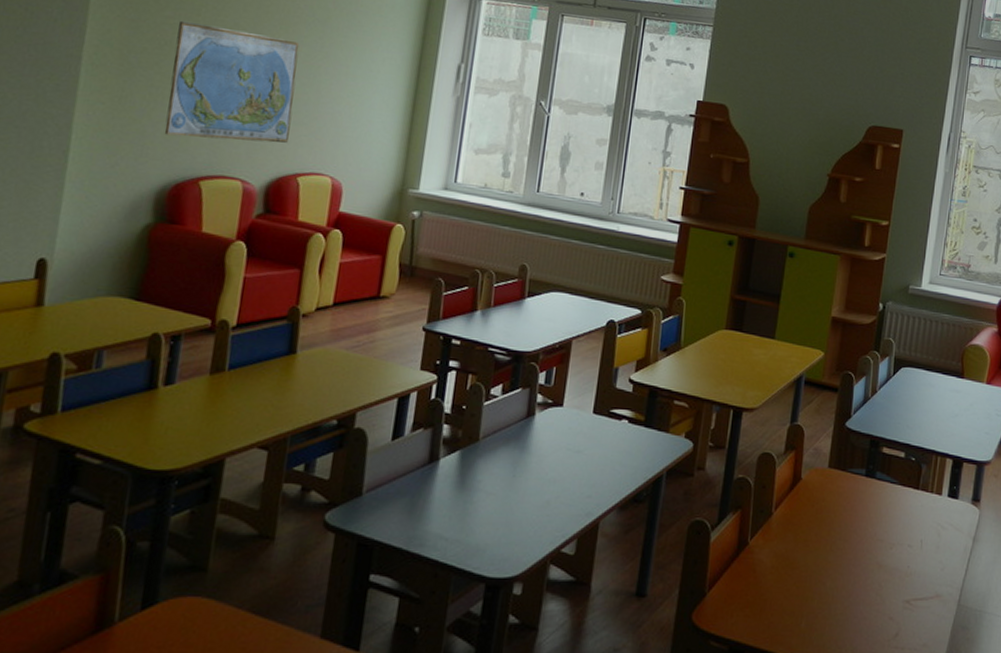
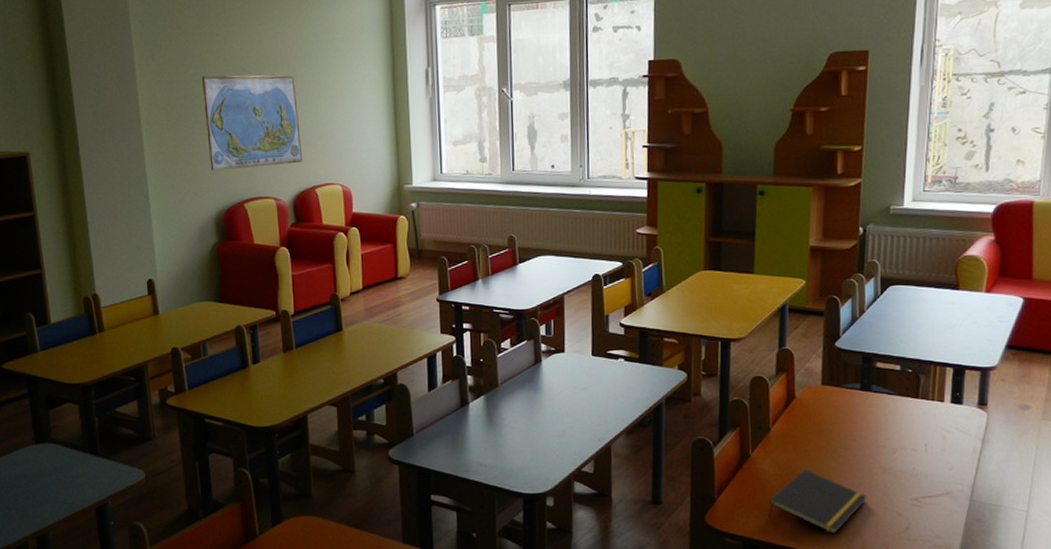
notepad: none [759,562,861,640] -> present [768,470,867,535]

